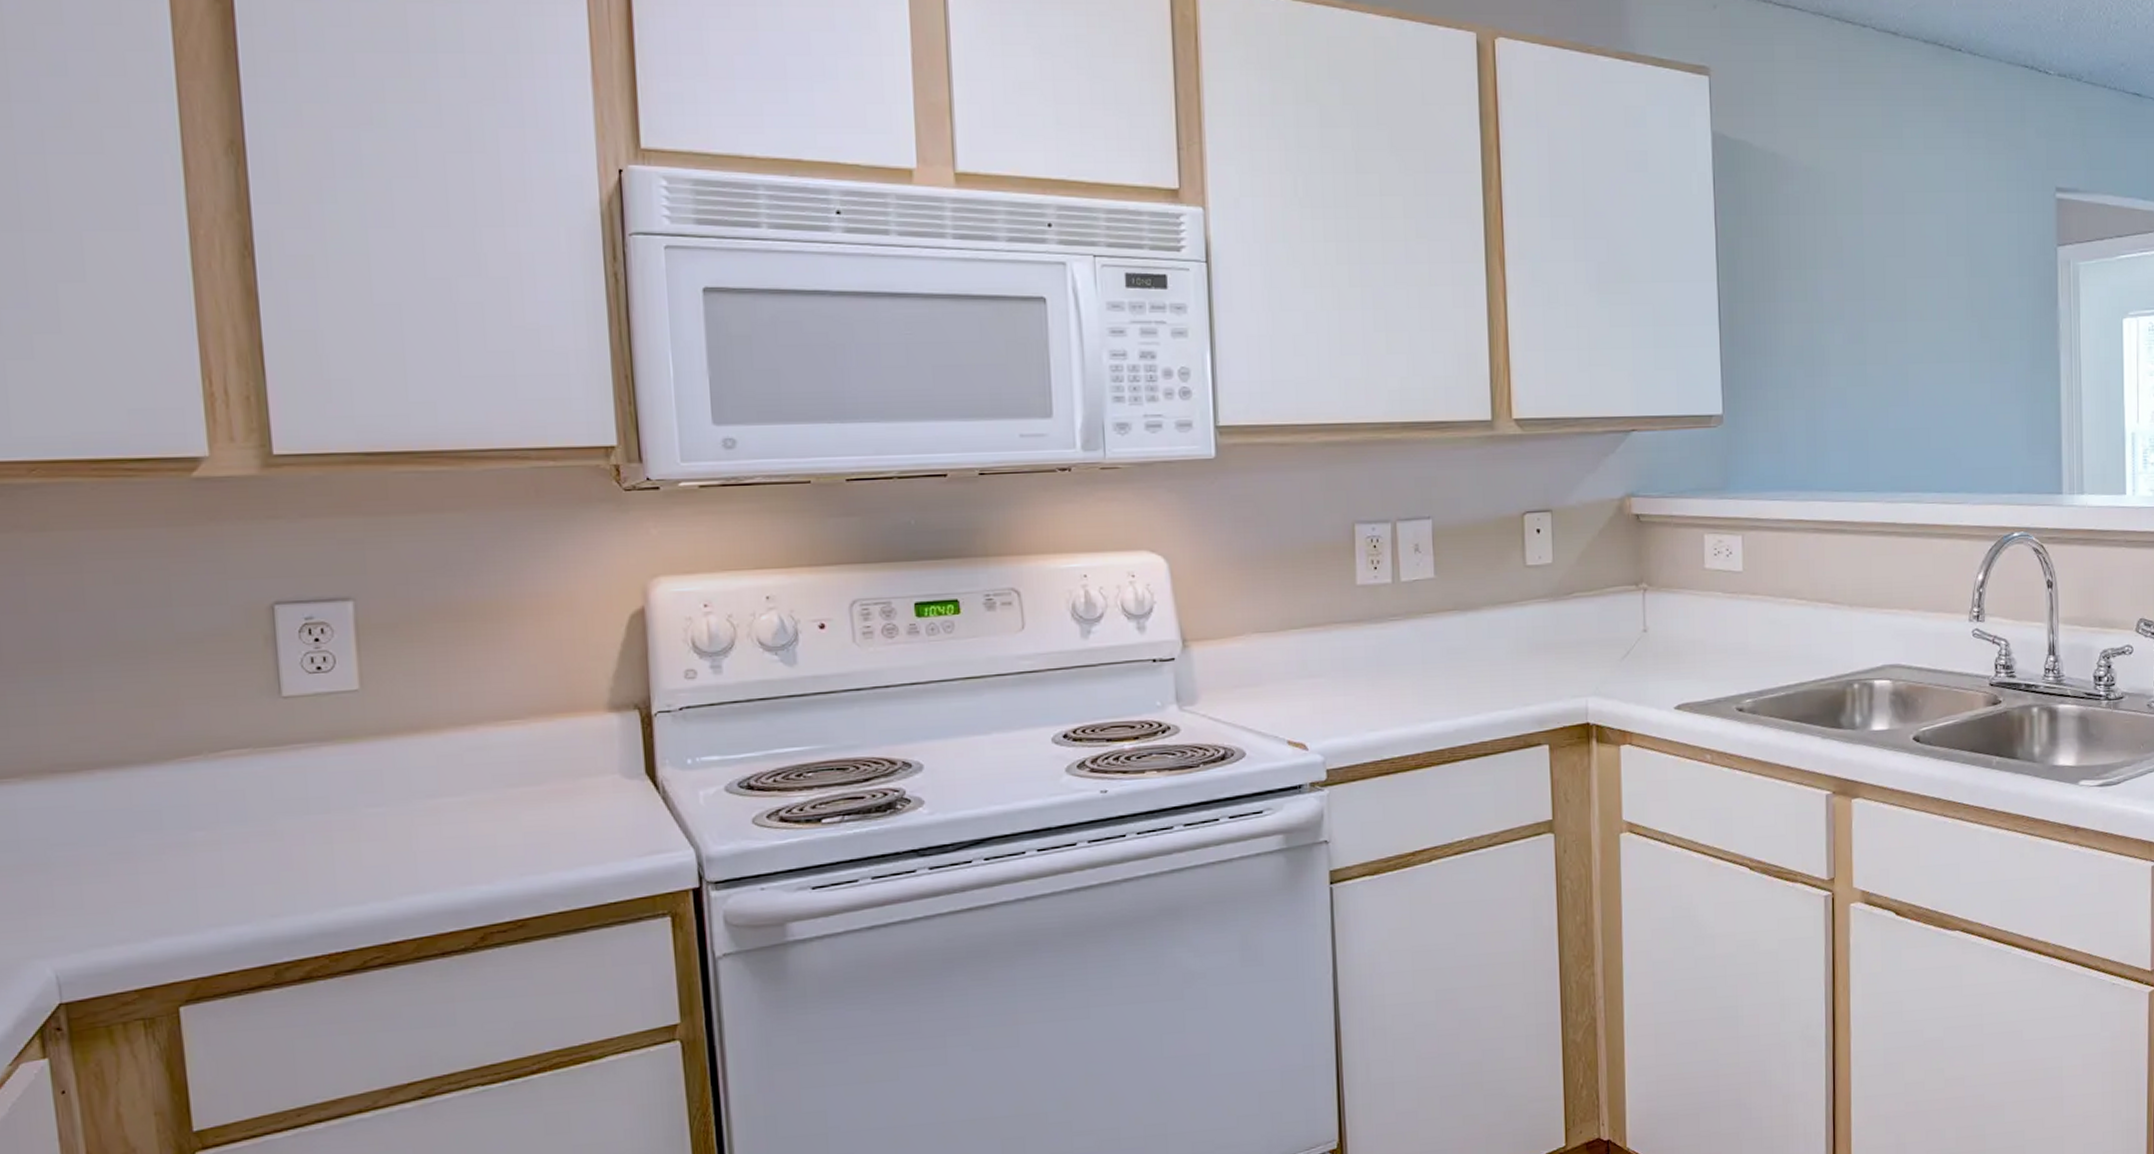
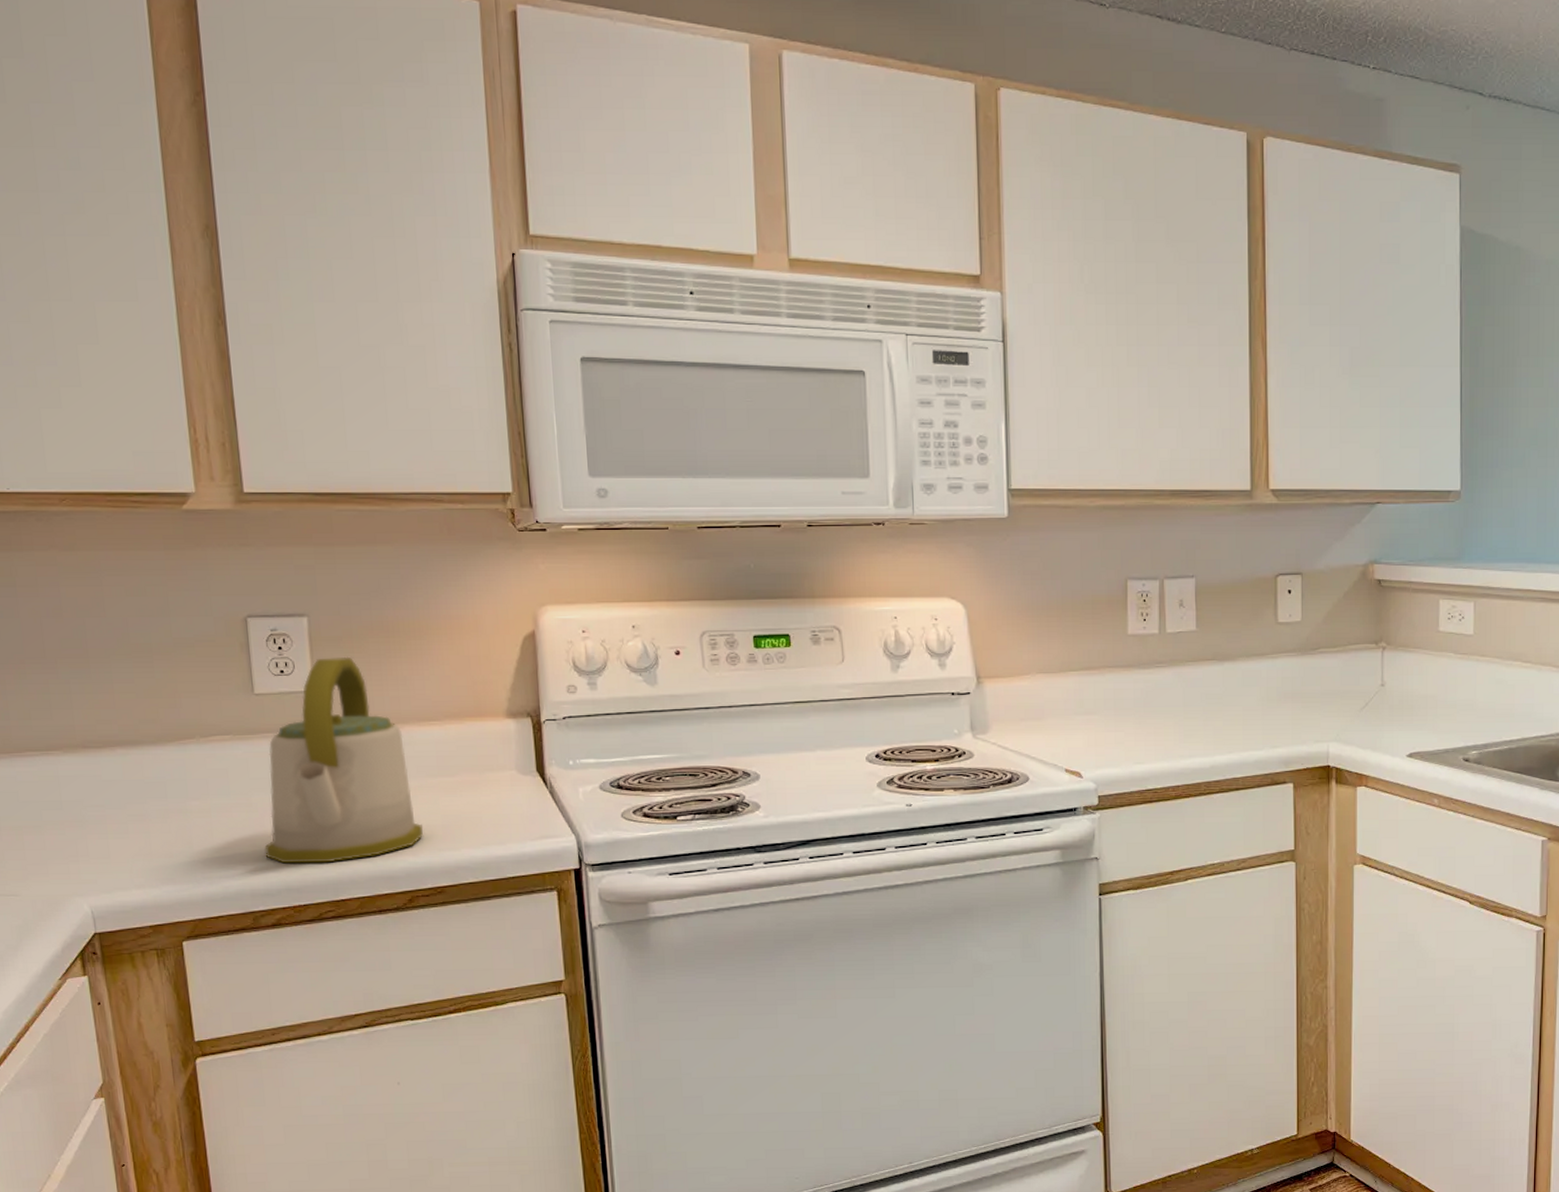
kettle: none [291,646,500,903] -> present [264,656,423,864]

